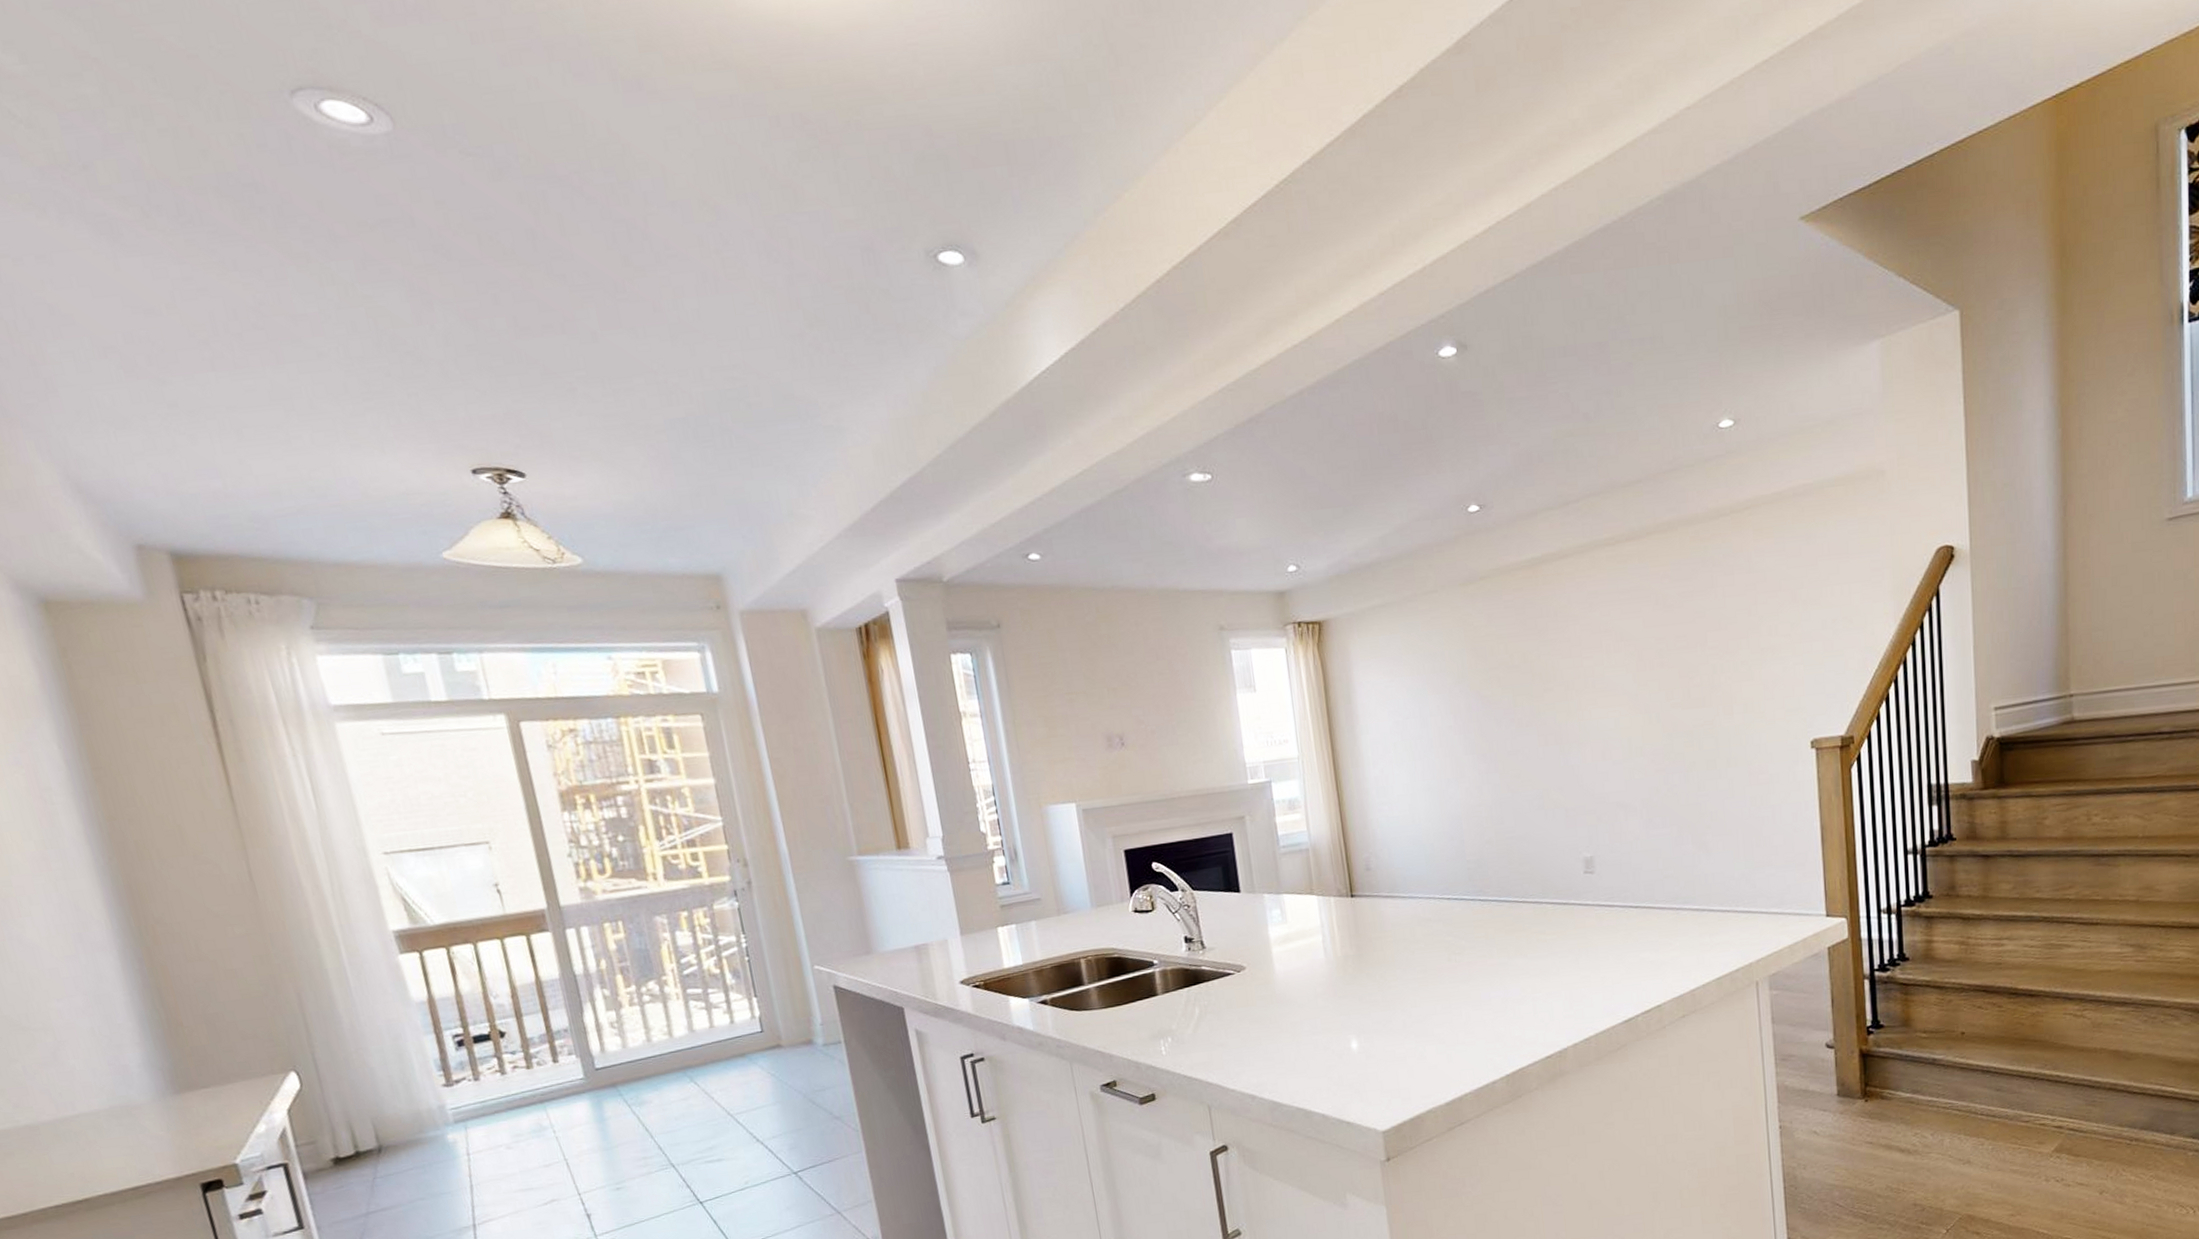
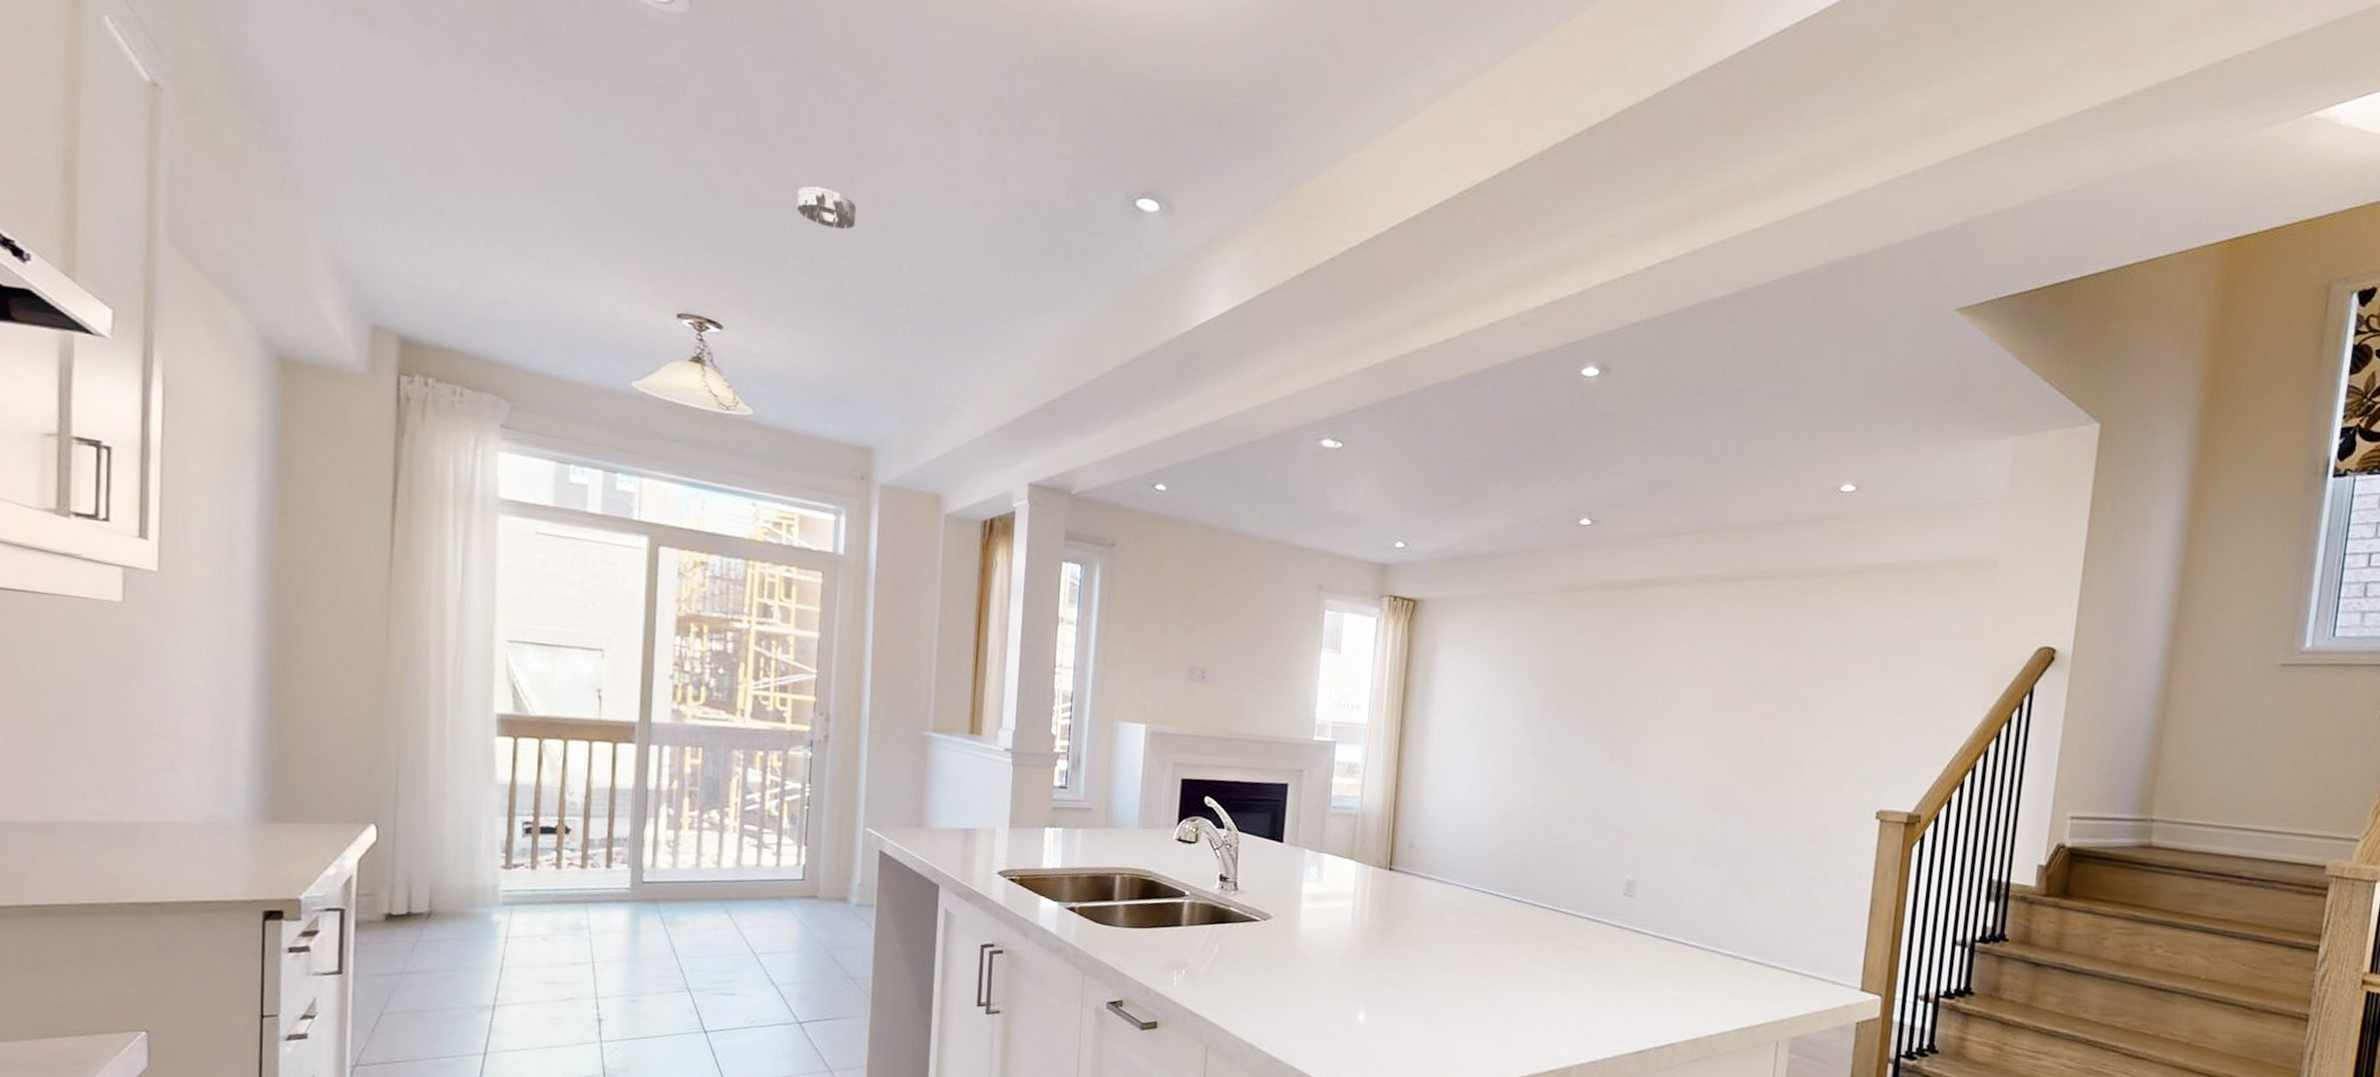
smoke detector: none [568,301,641,345] -> present [797,186,857,230]

